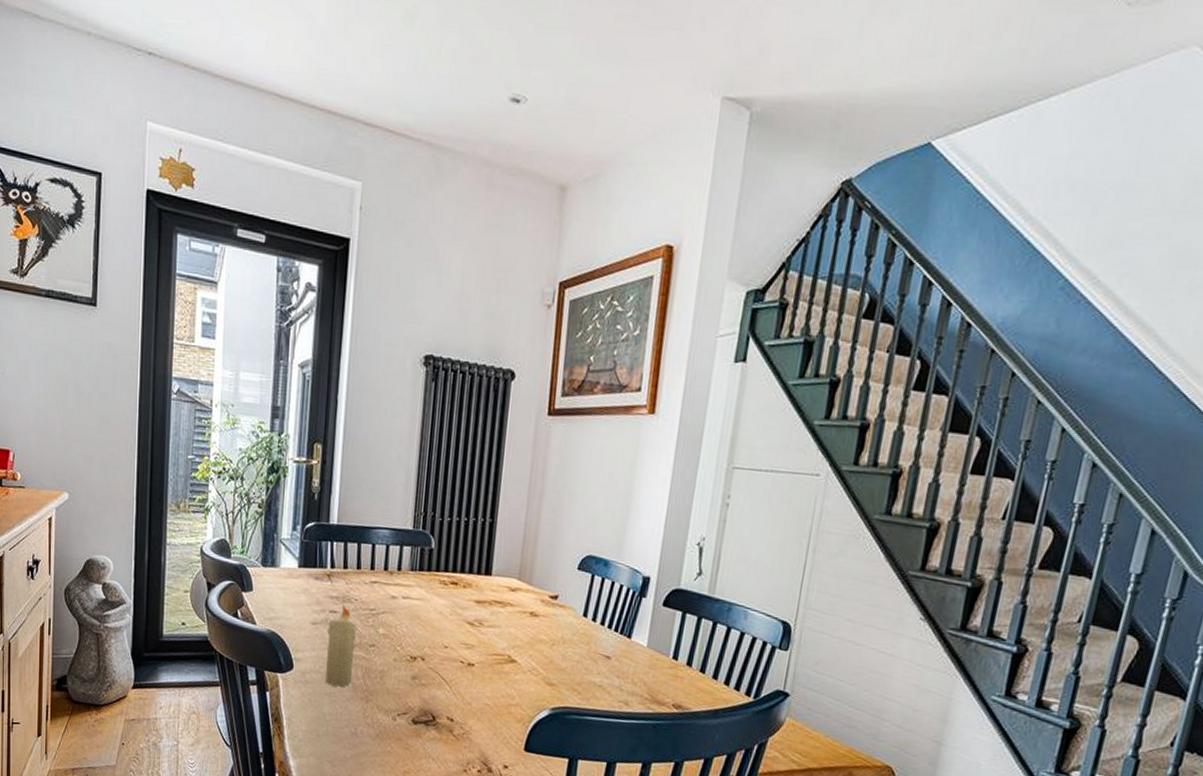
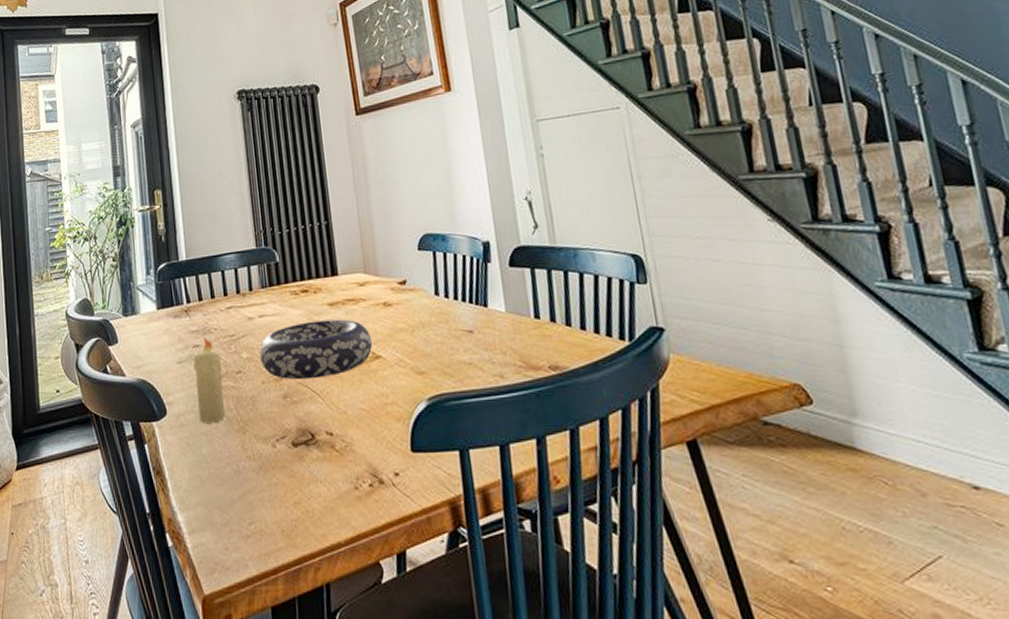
decorative bowl: none [396,612,512,669] -> present [260,319,373,380]

